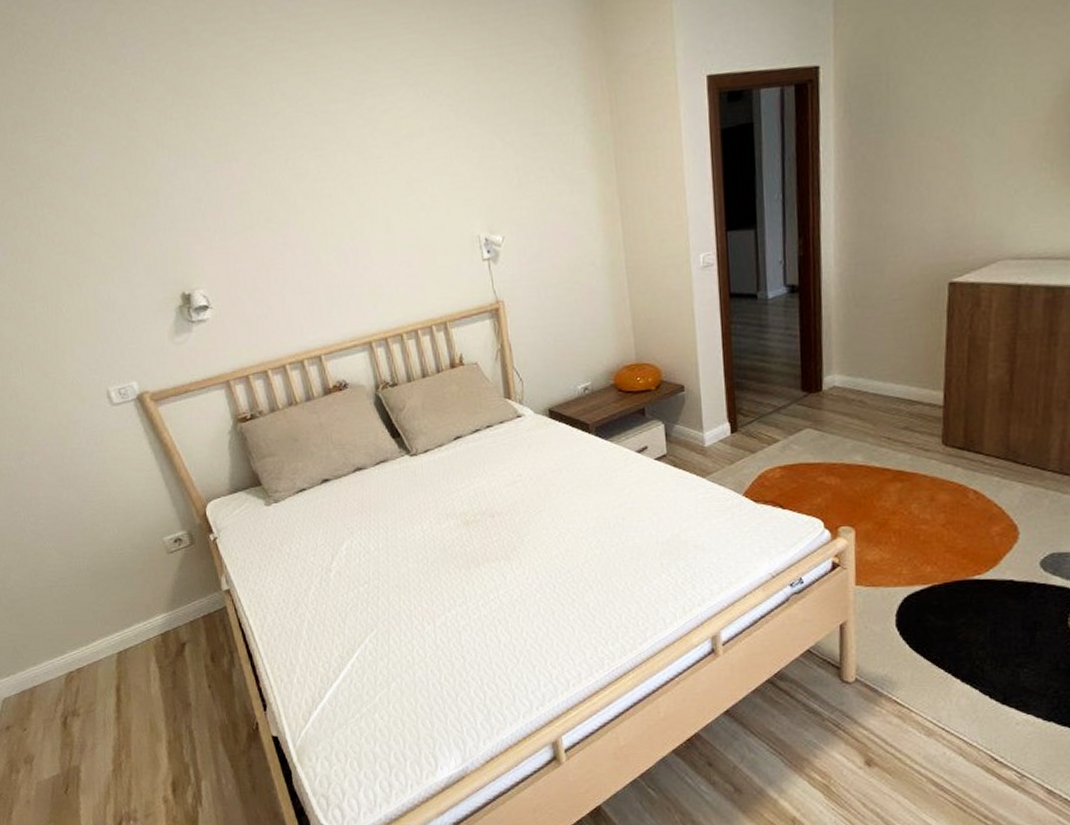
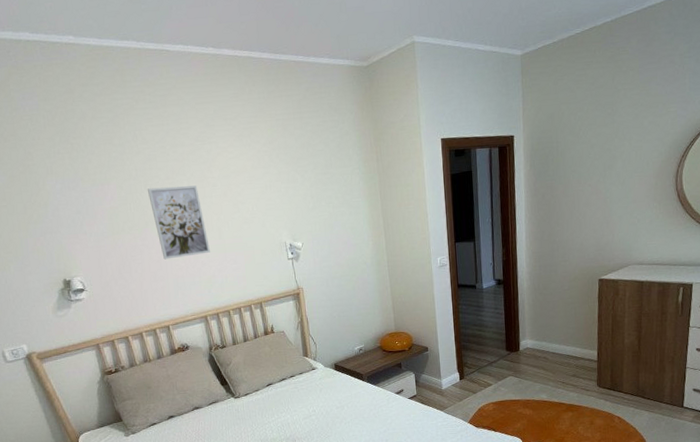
wall art: none [288,158,375,264] -> present [147,185,210,260]

